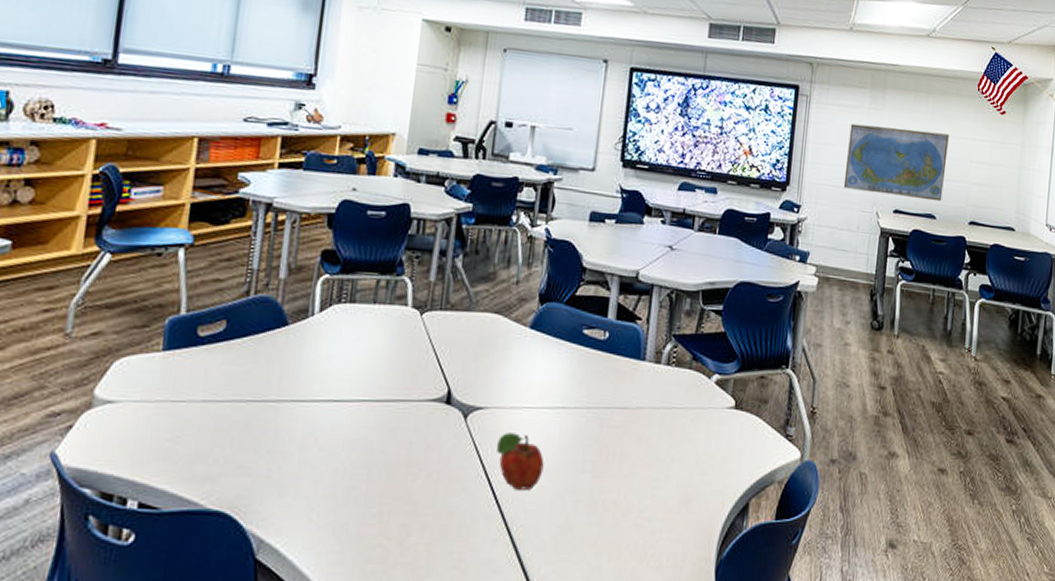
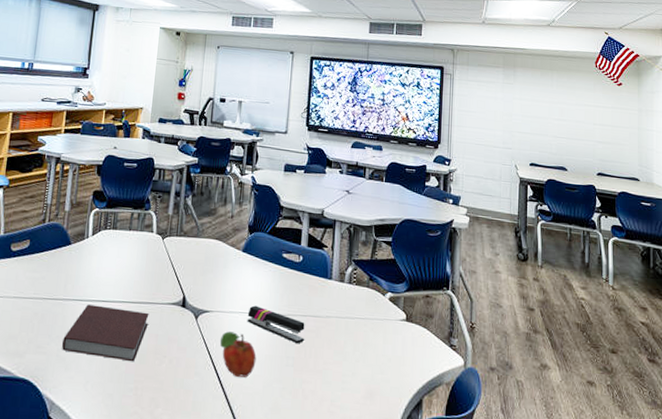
notebook: none [274,406,400,480] -> present [62,304,149,362]
stapler: none [533,397,609,444] -> present [247,305,305,344]
world map: present [843,123,949,202] -> none [485,95,573,157]

